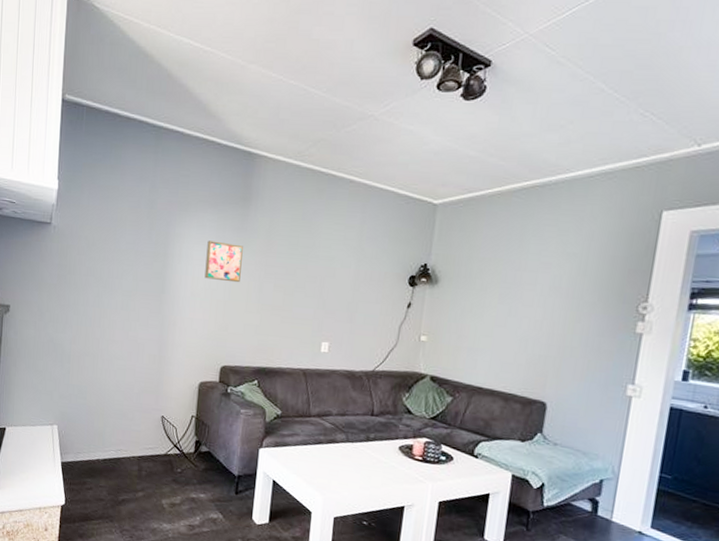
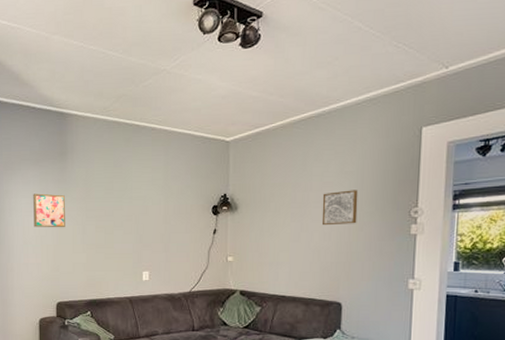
wall art: none [533,274,580,314] -> present [321,190,358,226]

